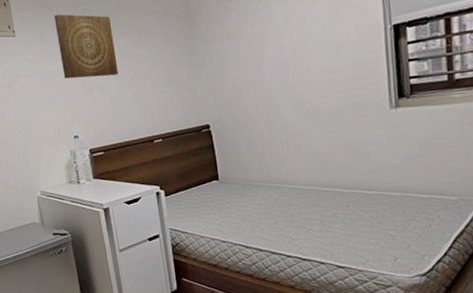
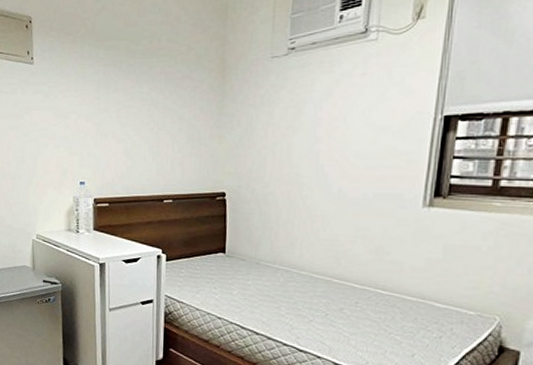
wall art: present [54,14,119,79] -> none [77,46,138,123]

